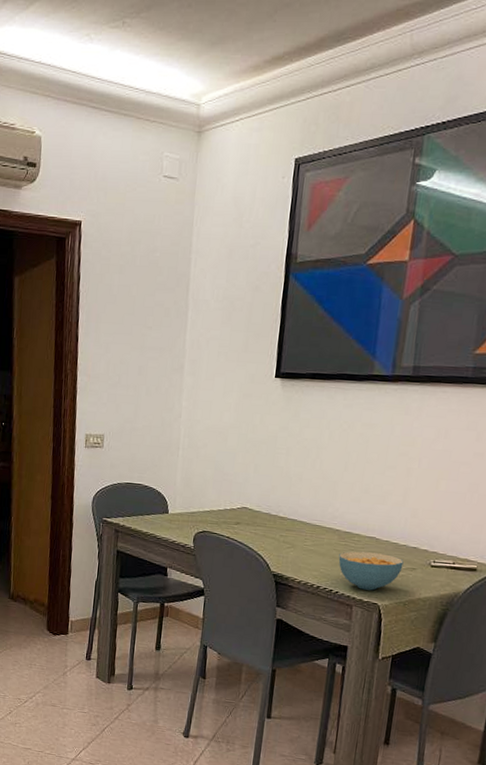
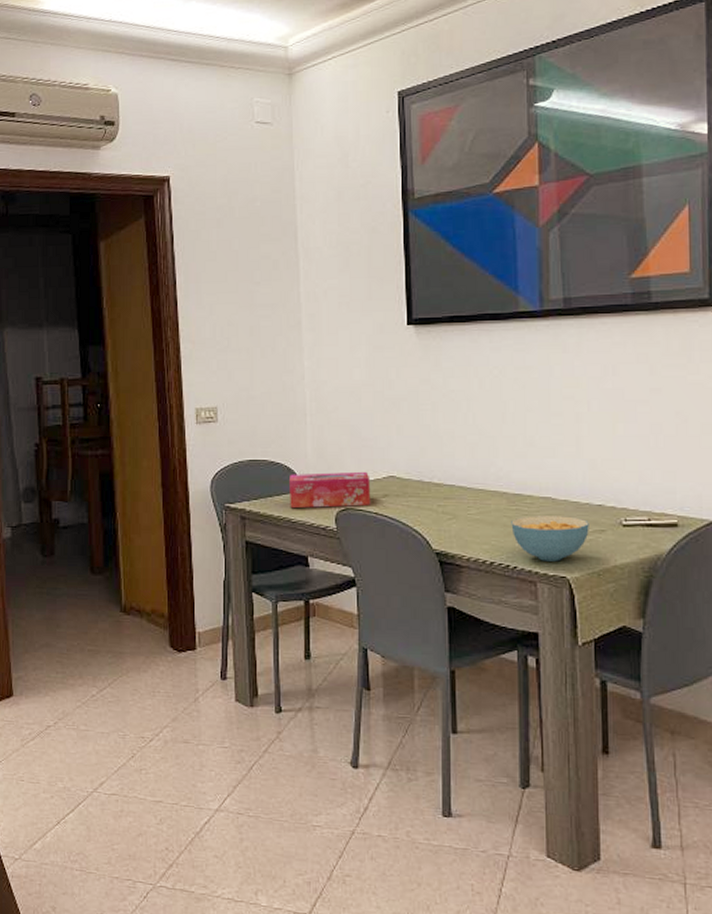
tissue box: none [157,498,227,530] -> present [288,471,371,508]

